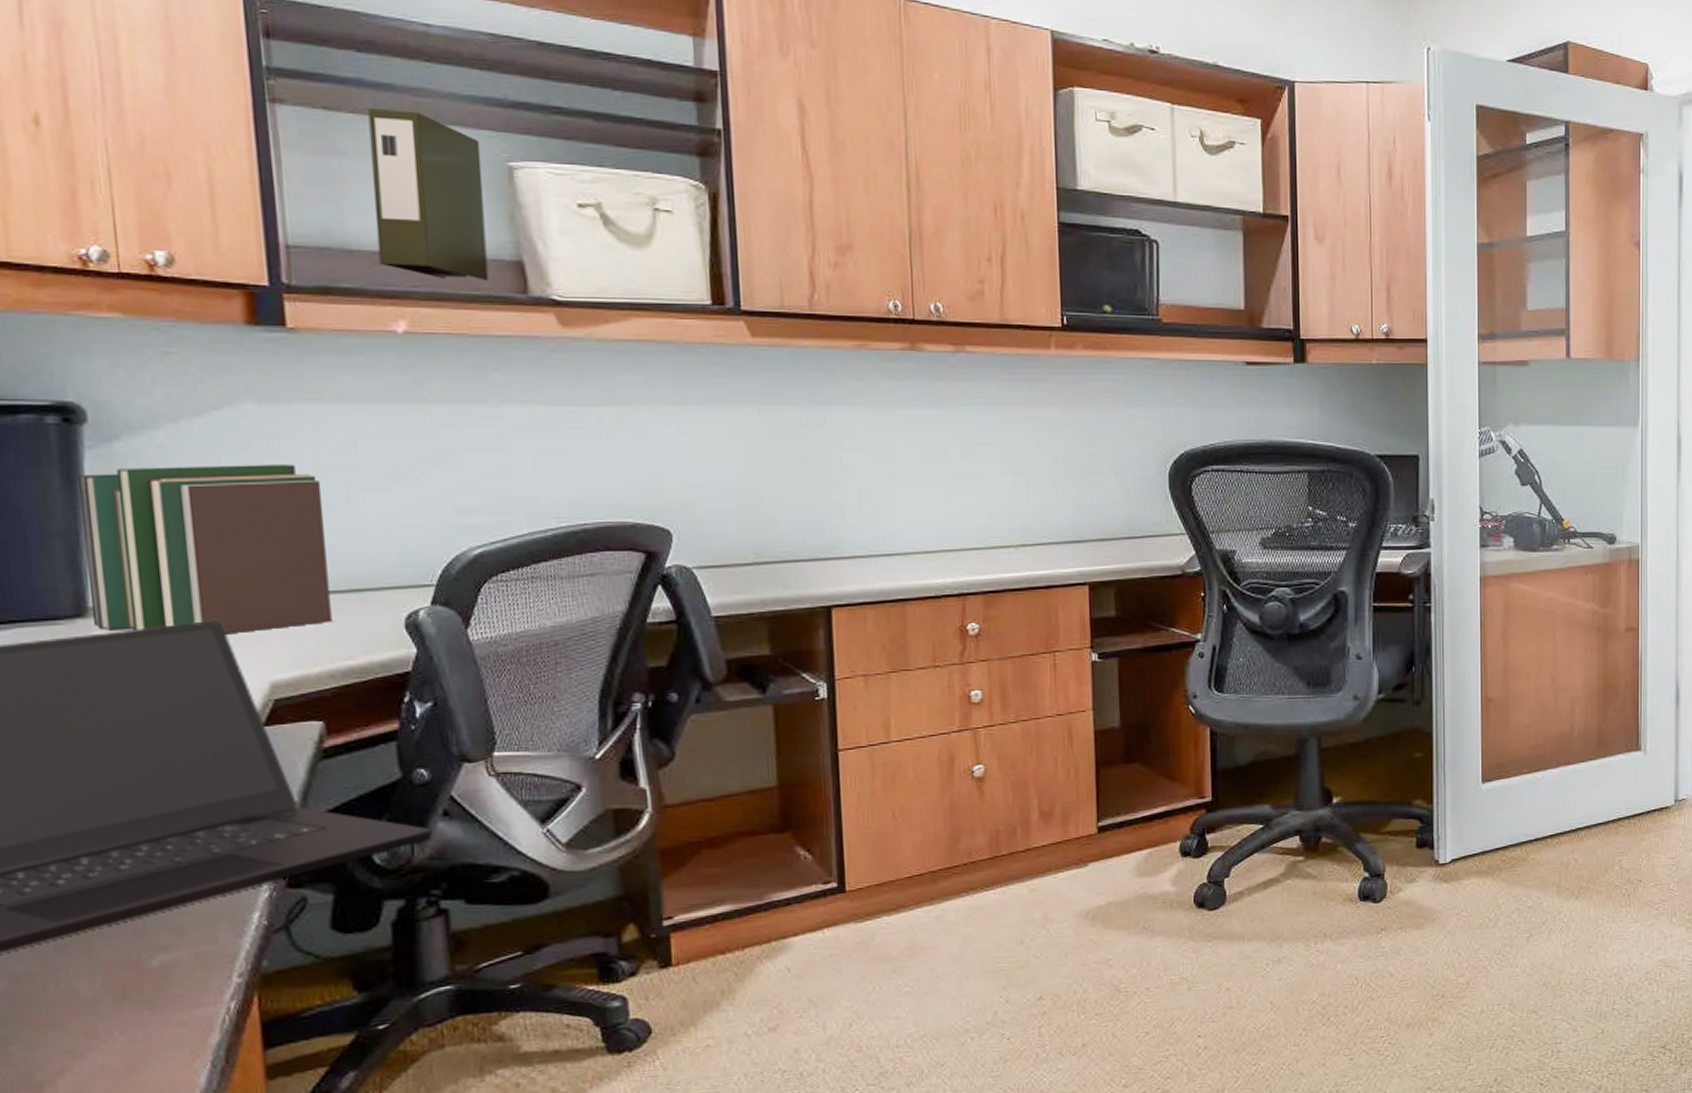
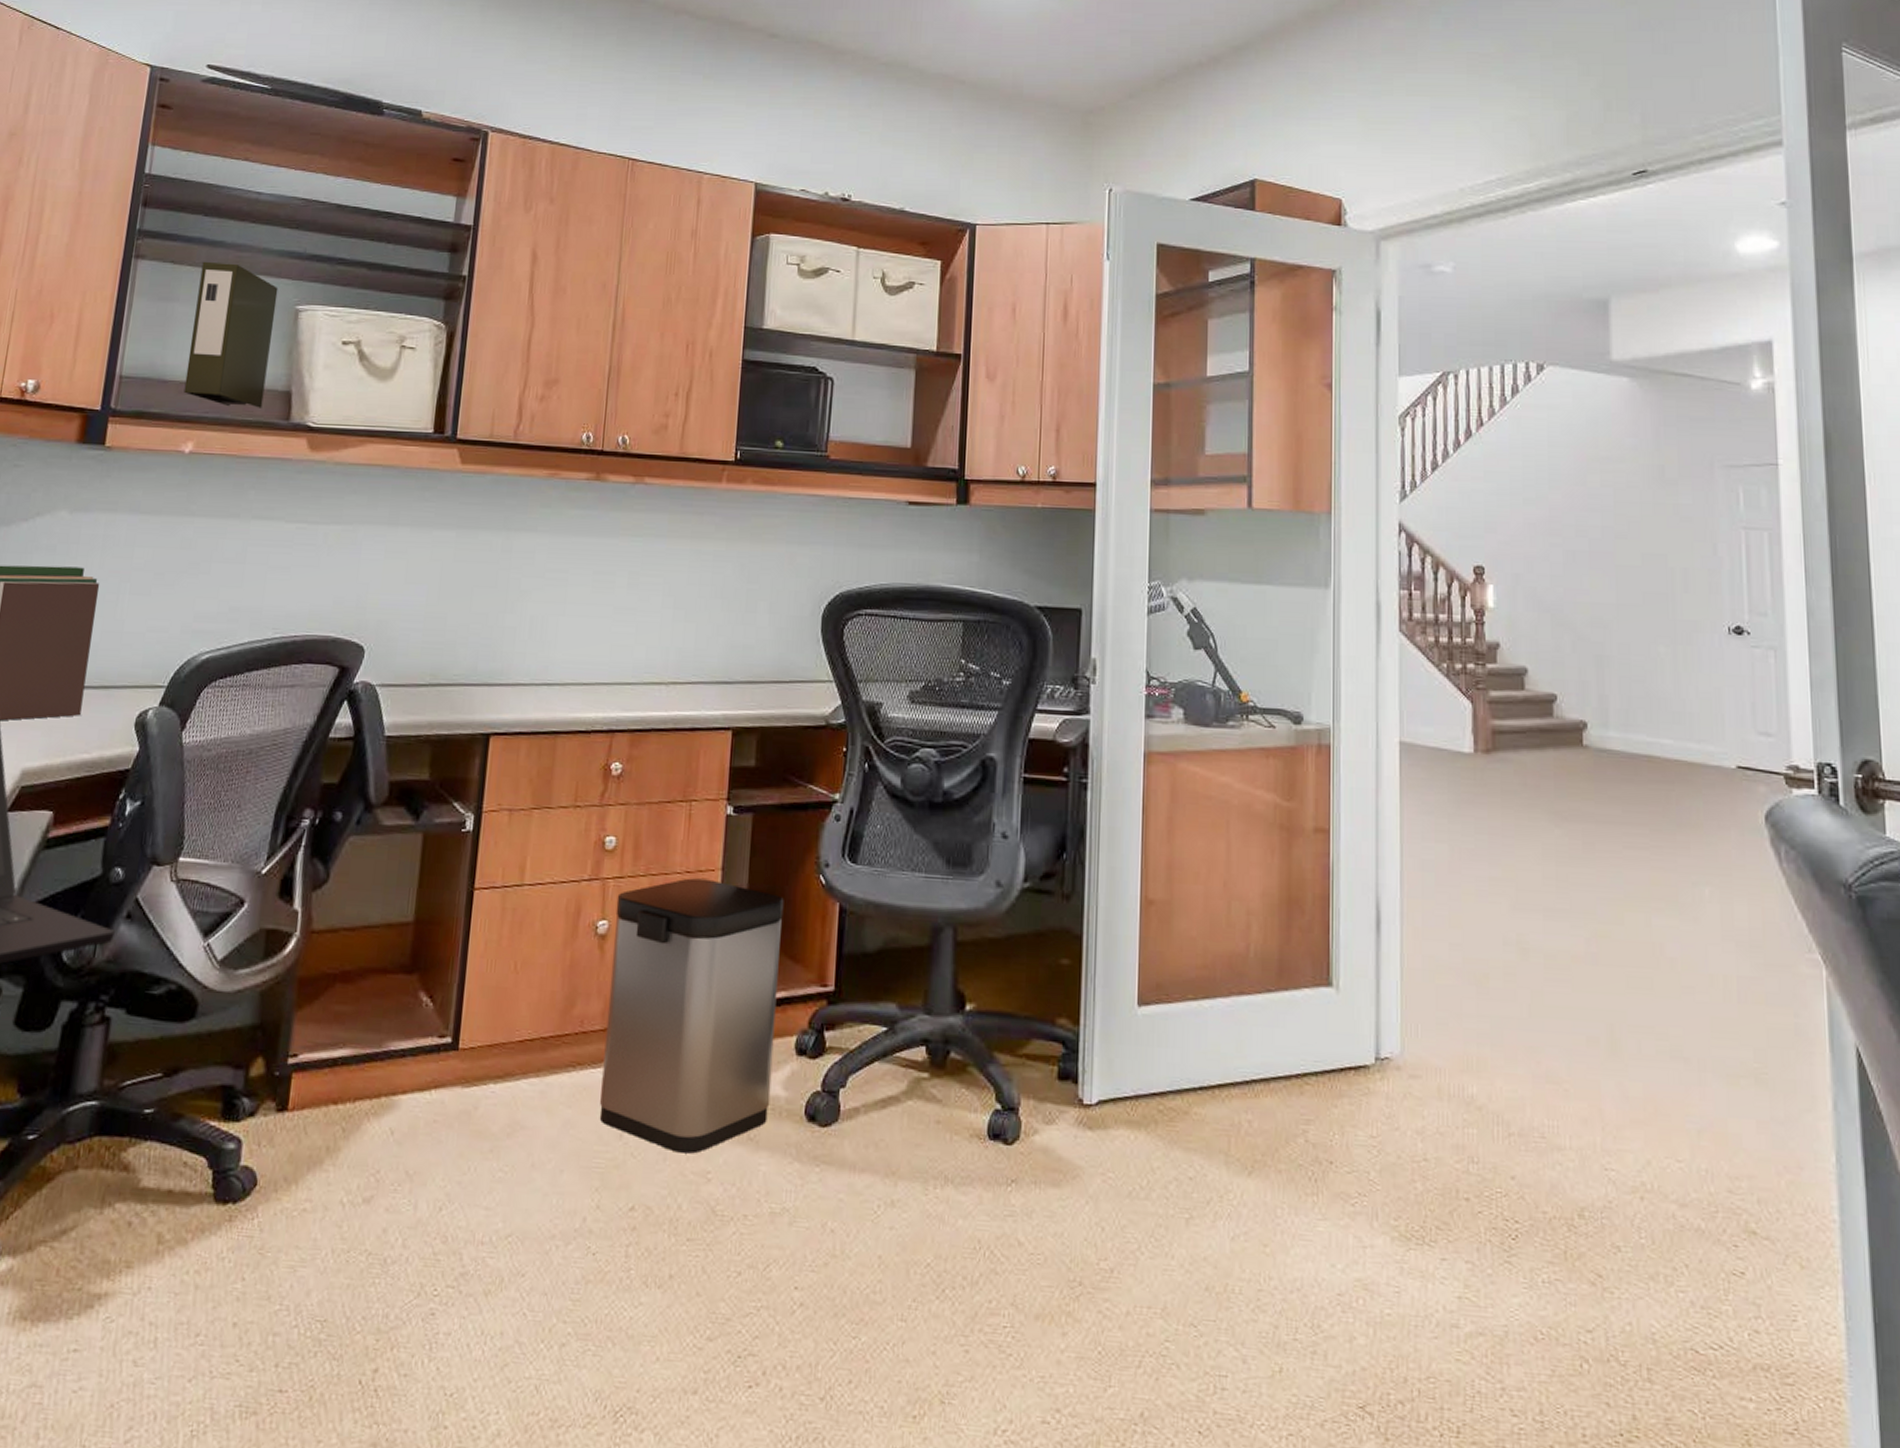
pedal bin: none [990,719,1161,949] -> present [599,878,784,1154]

